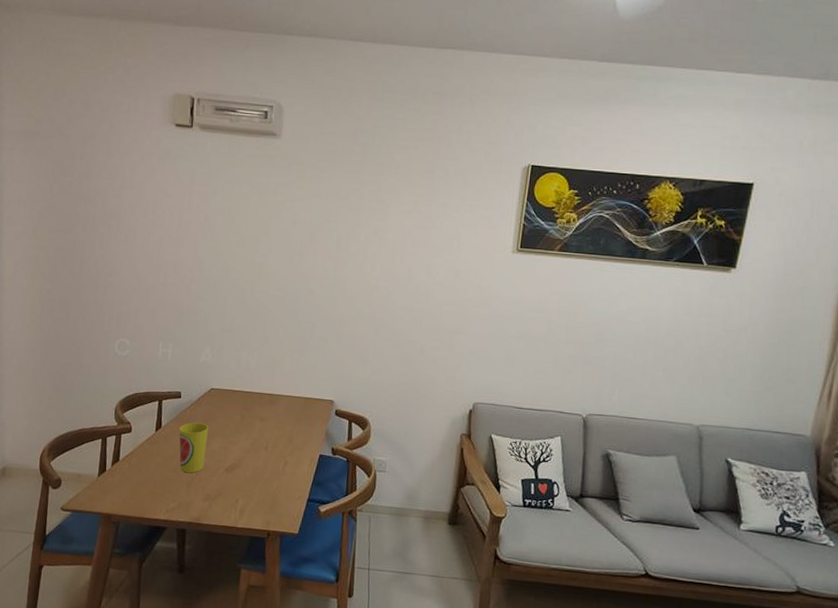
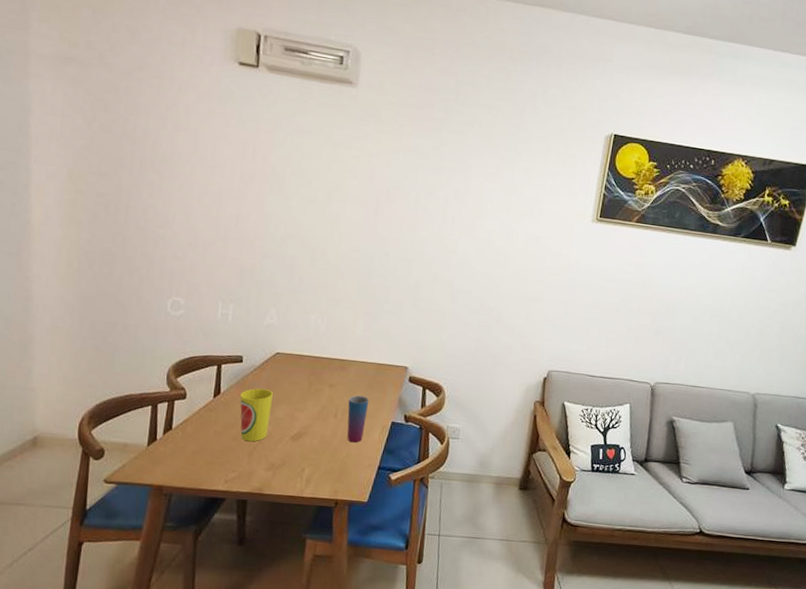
cup: none [277,428,298,475] -> present [347,395,370,443]

